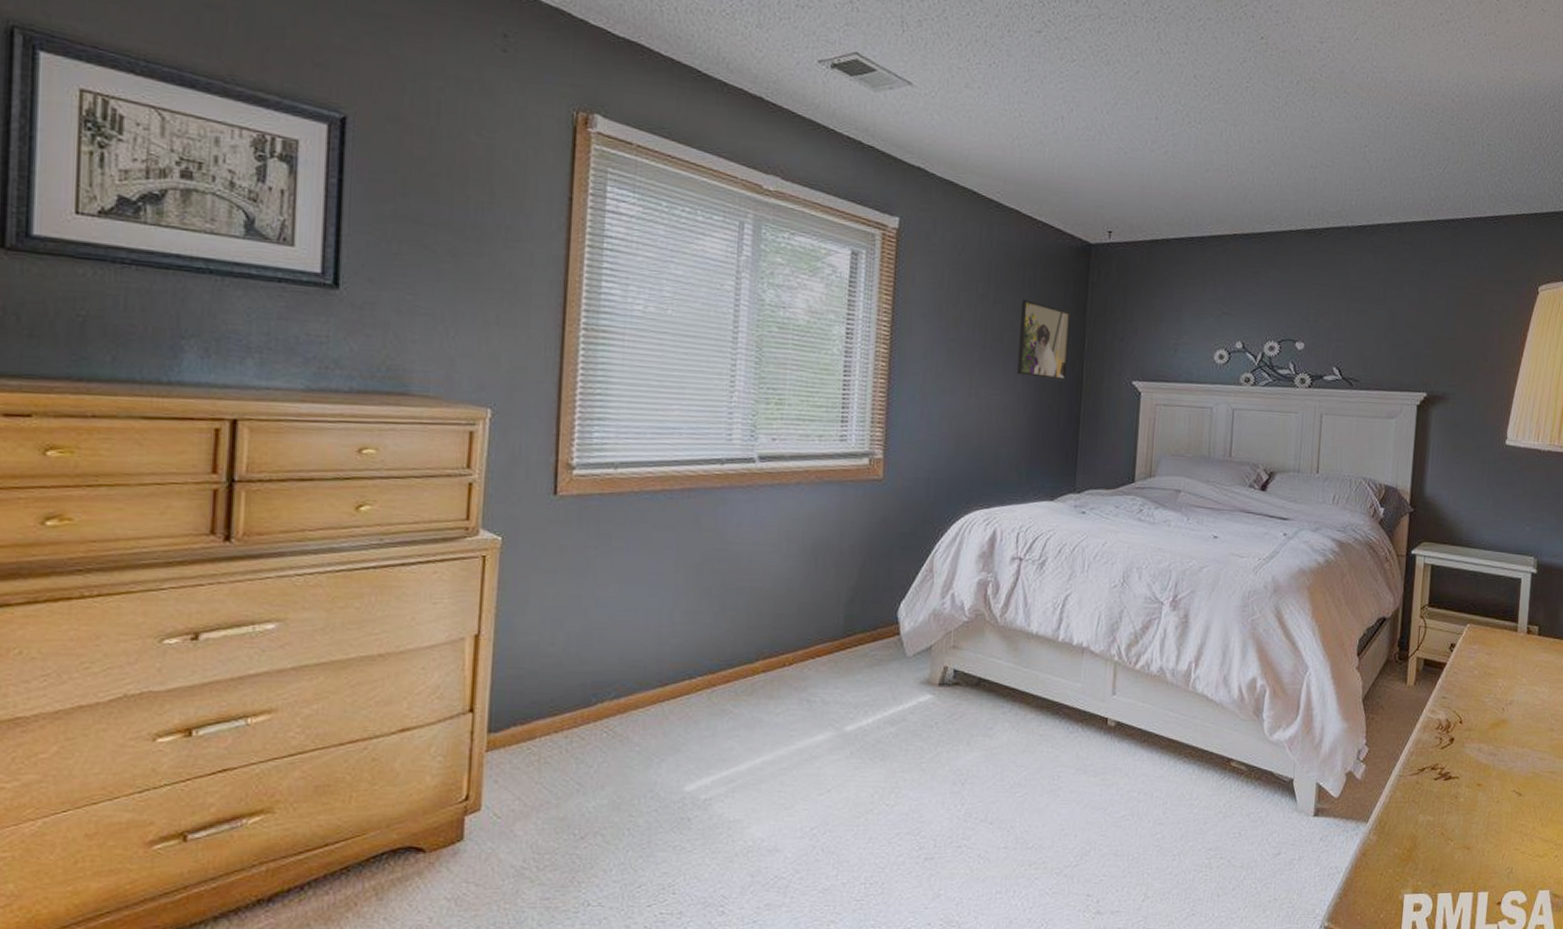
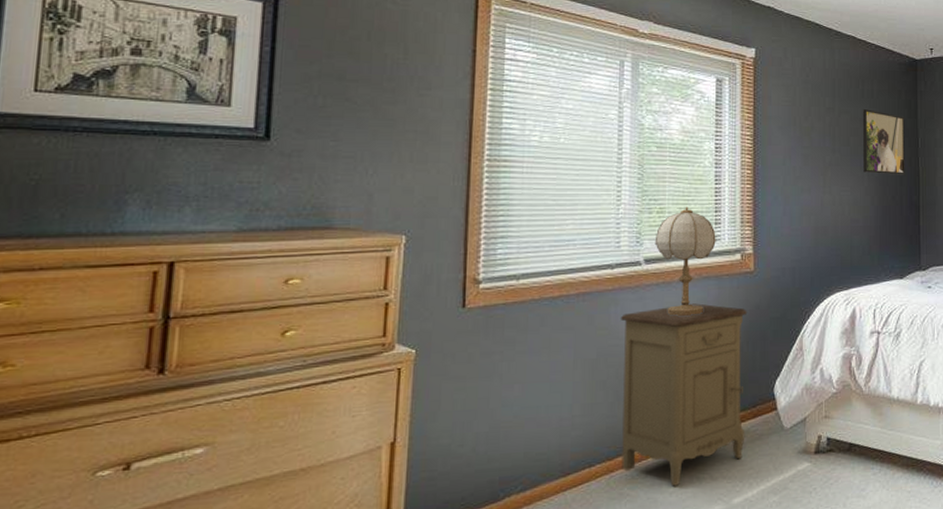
nightstand: none [725,510,873,707] -> present [620,303,748,486]
table lamp: none [771,399,842,524] -> present [654,206,716,316]

